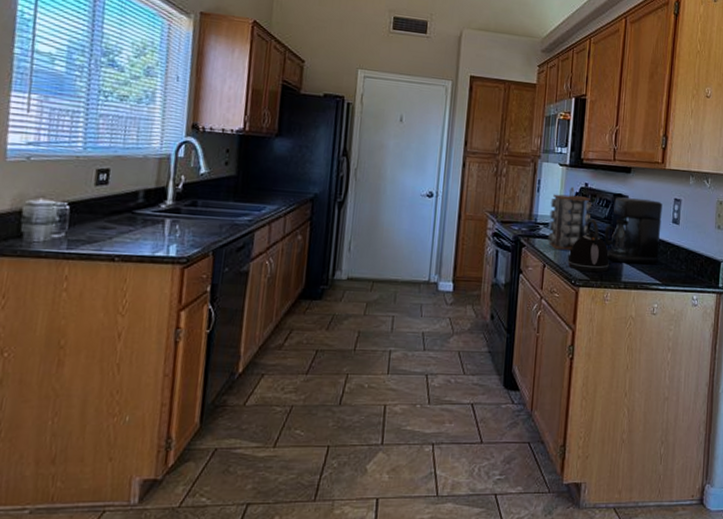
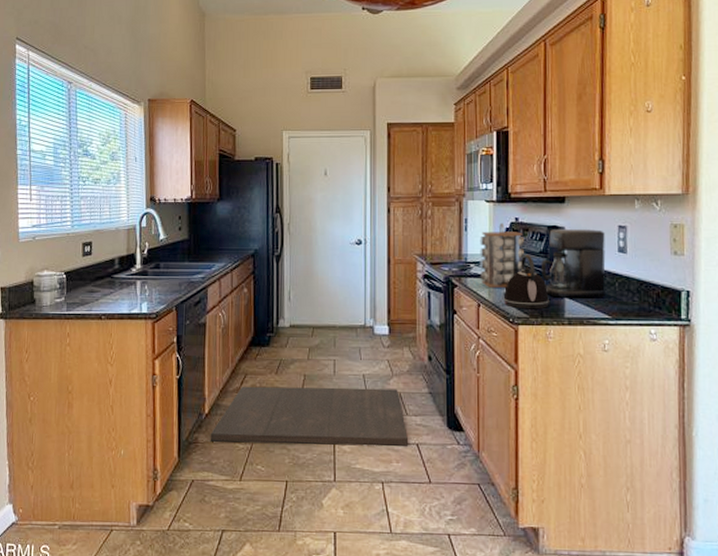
door mat: none [241,342,463,407] -> present [210,386,408,446]

